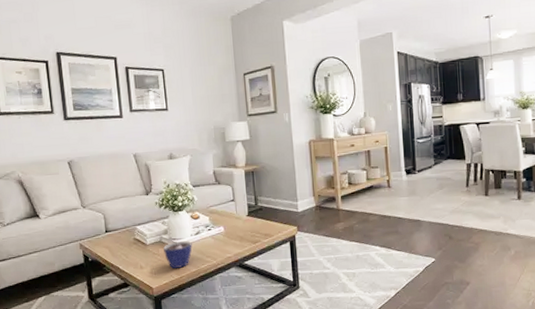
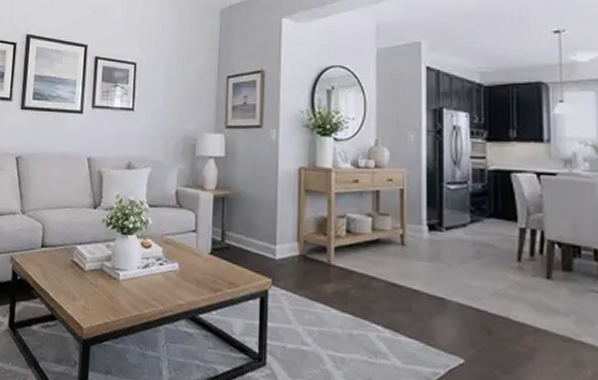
cup: present [163,241,193,268] -> none [103,272,138,308]

